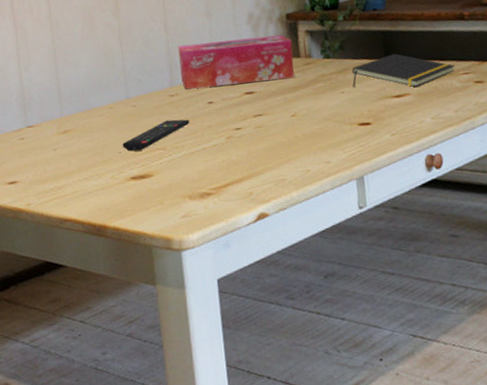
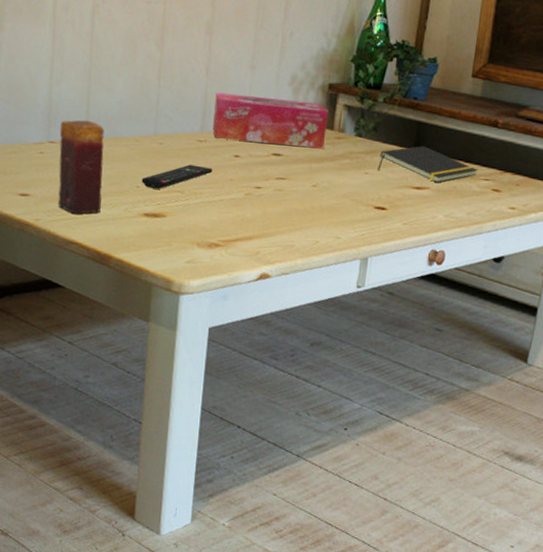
candle: none [35,98,88,192] -> present [58,120,105,214]

